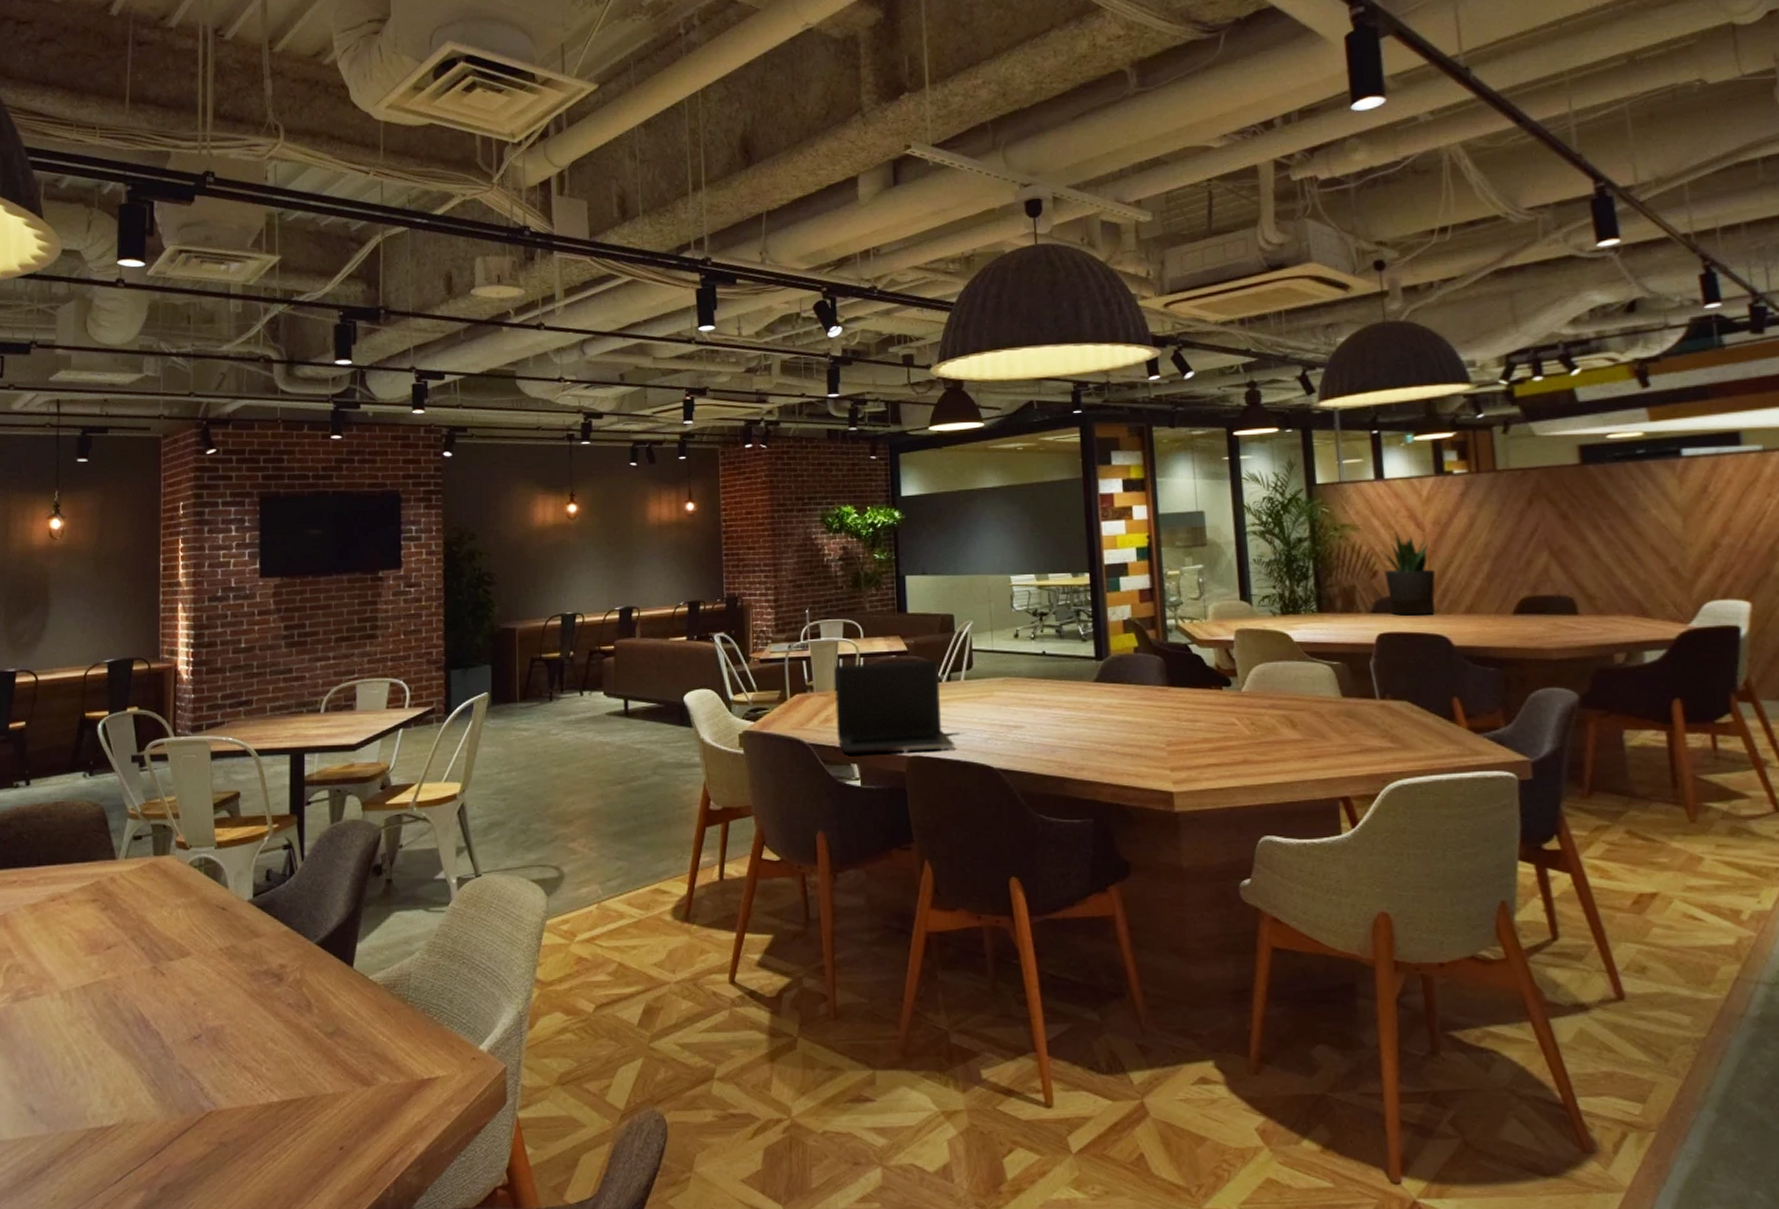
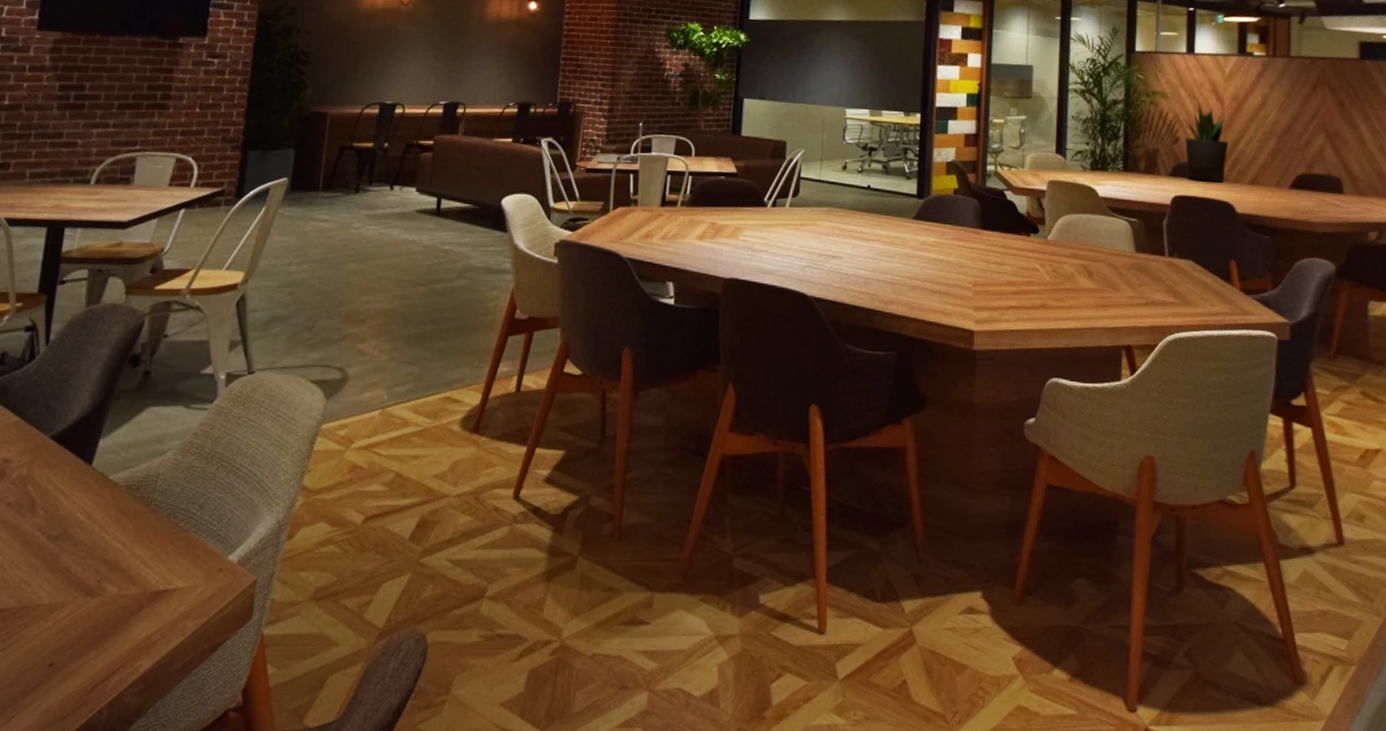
laptop computer: present [833,660,956,755] -> none [655,180,773,275]

